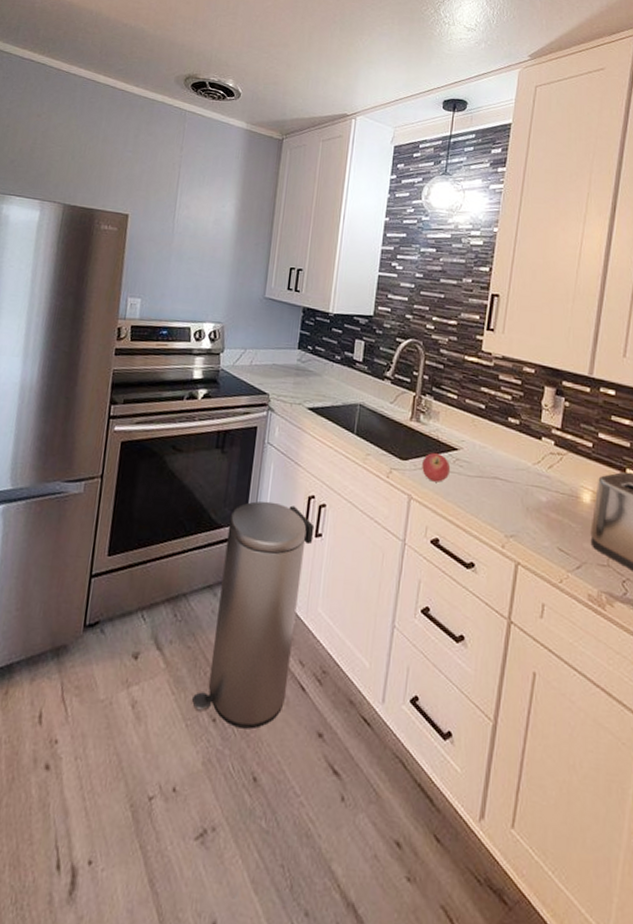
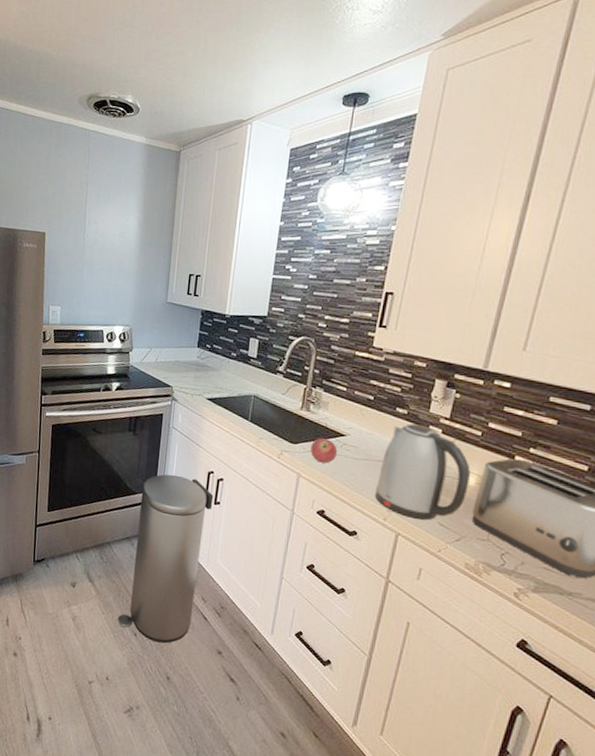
kettle: none [492,435,585,545] -> present [375,424,471,520]

